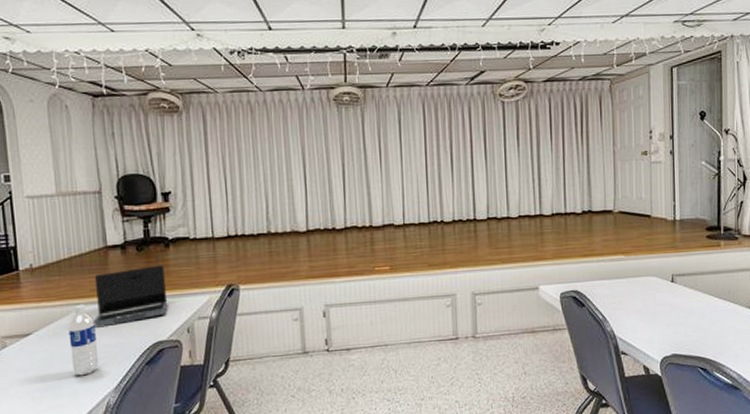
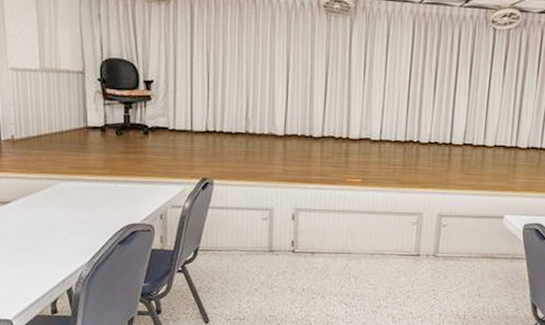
water bottle: present [68,304,99,376] -> none [46,180,74,247]
laptop: present [93,265,168,329] -> none [70,151,143,205]

